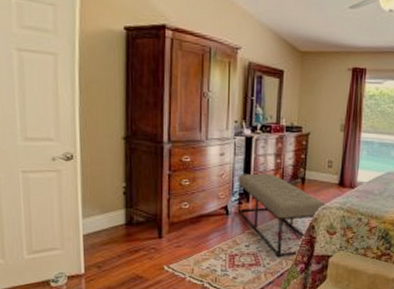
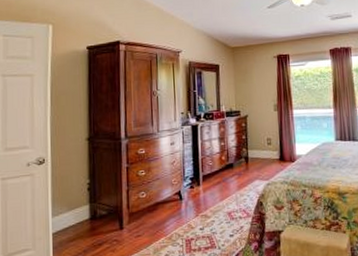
bench: present [237,173,327,258] -> none [188,156,271,238]

